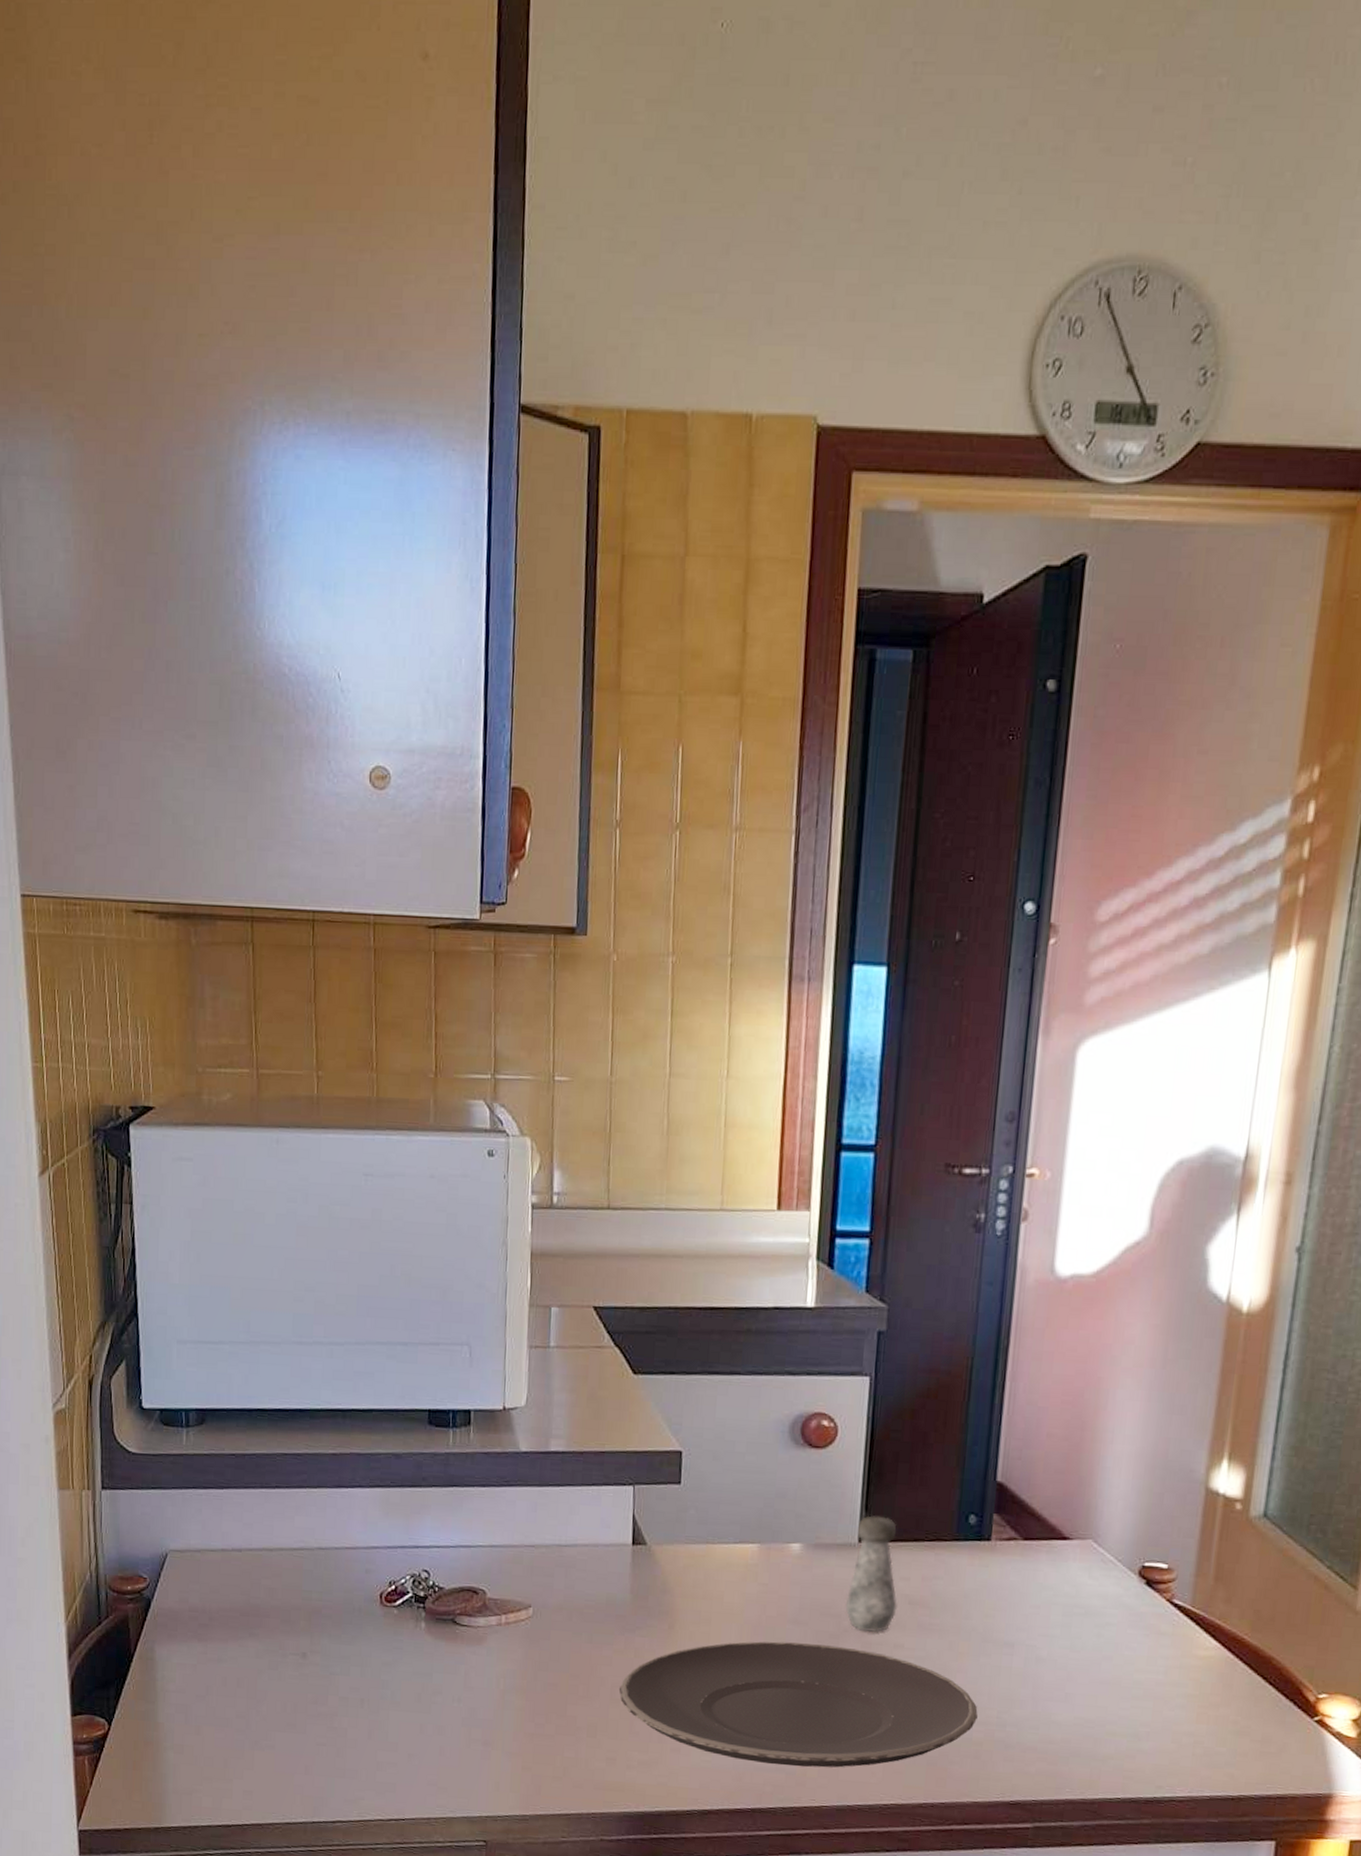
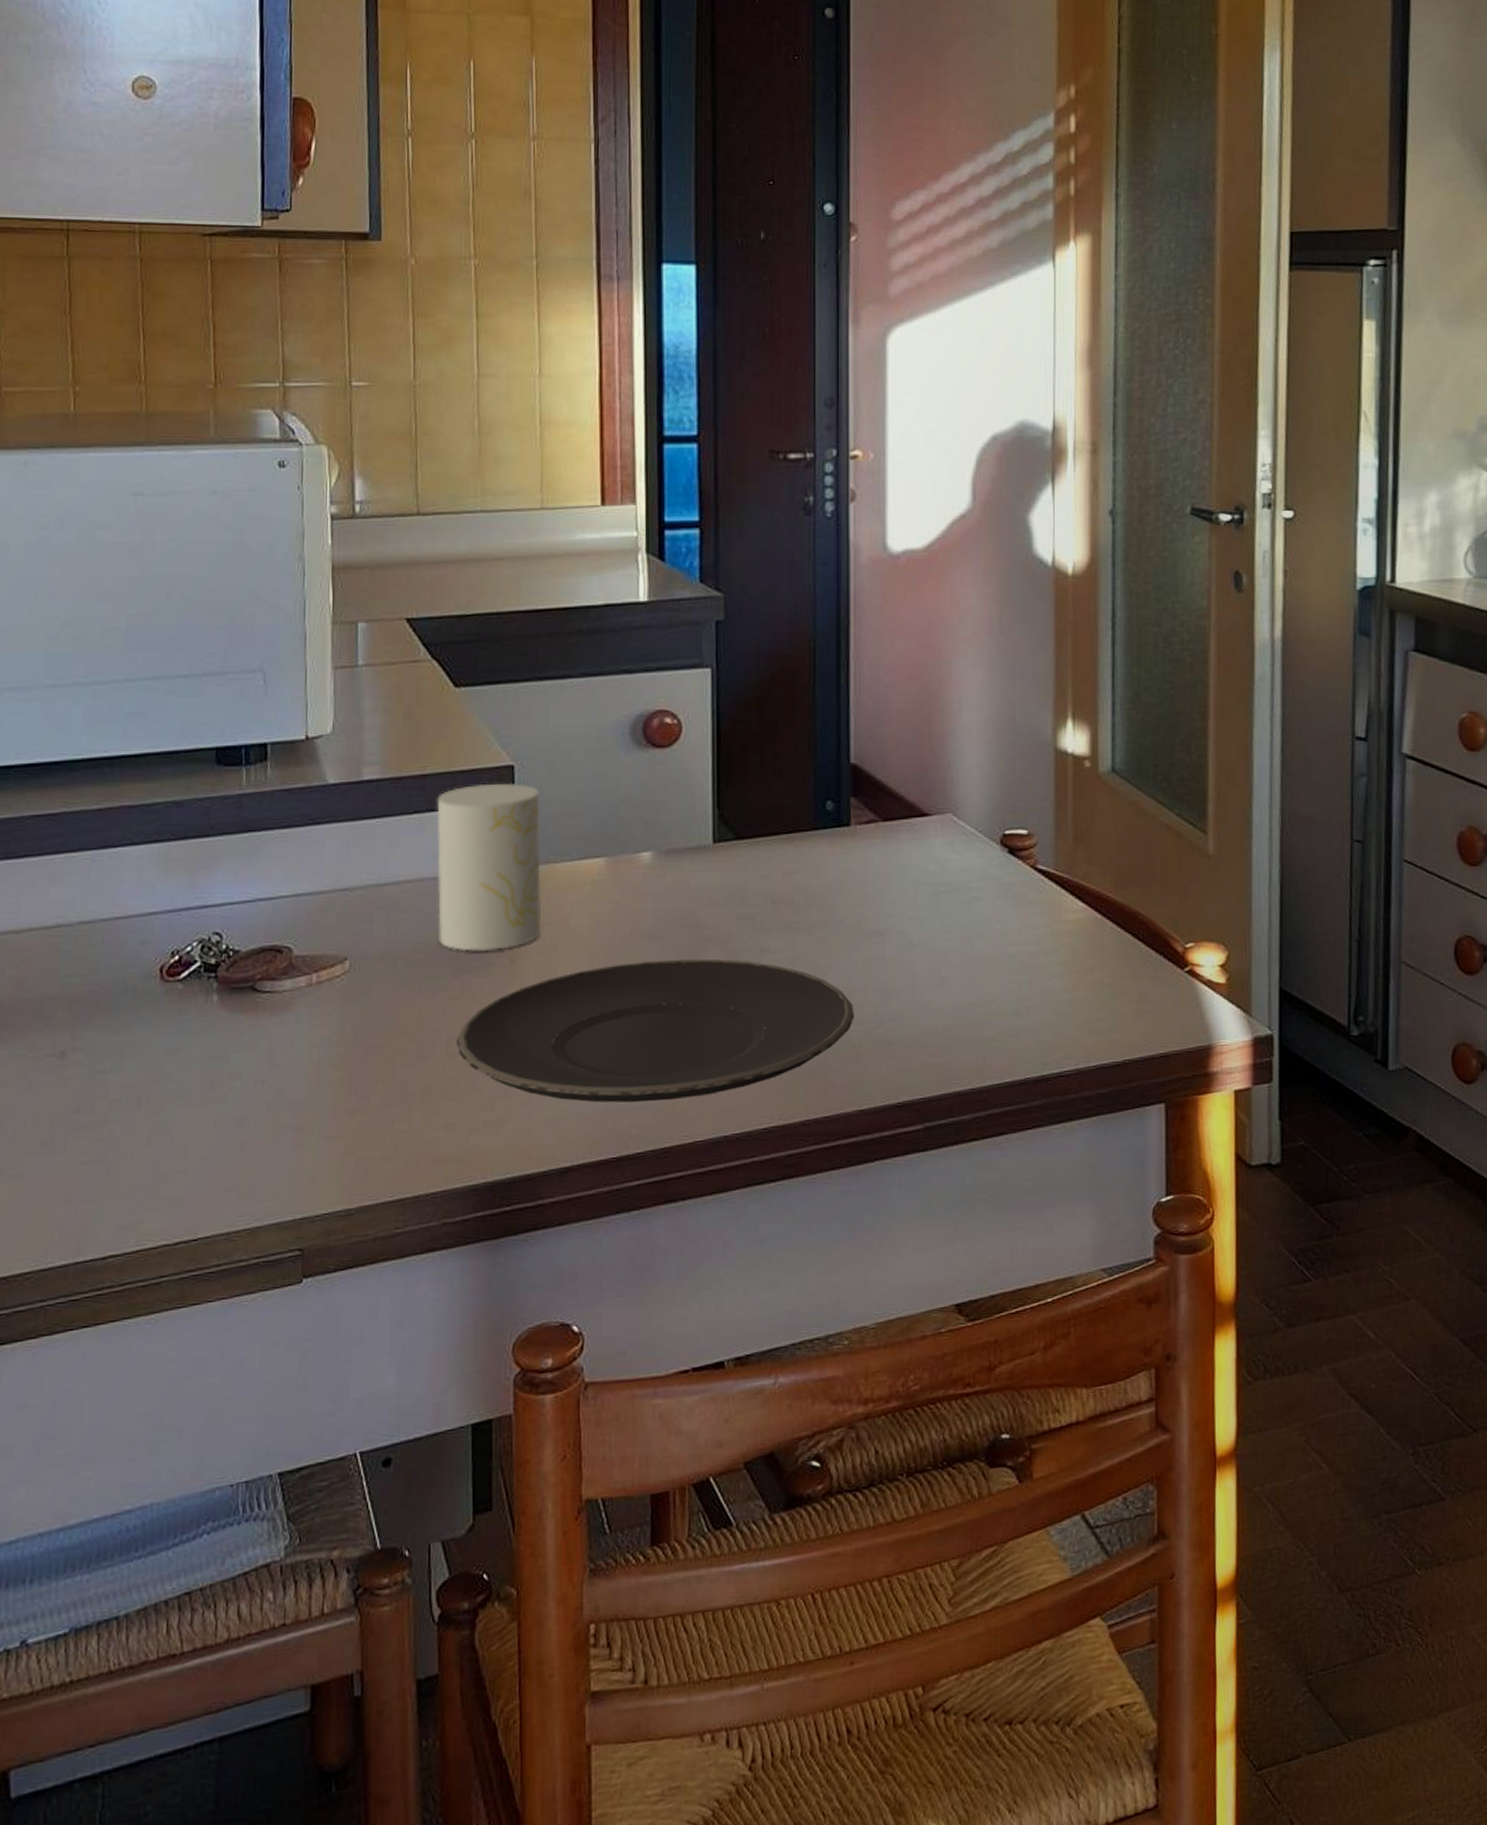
cup: none [608,1464,703,1615] -> present [436,782,542,952]
salt shaker: present [845,1515,897,1633] -> none [704,813,759,940]

